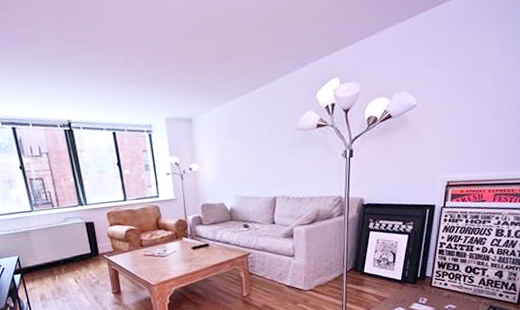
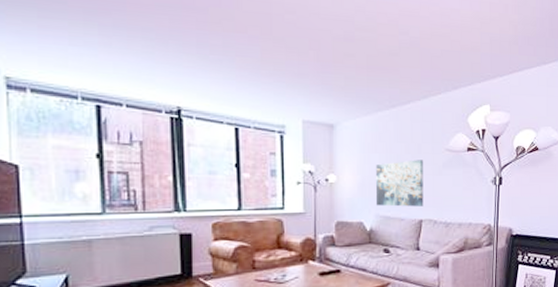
wall art: none [232,141,277,188] -> present [375,160,424,207]

